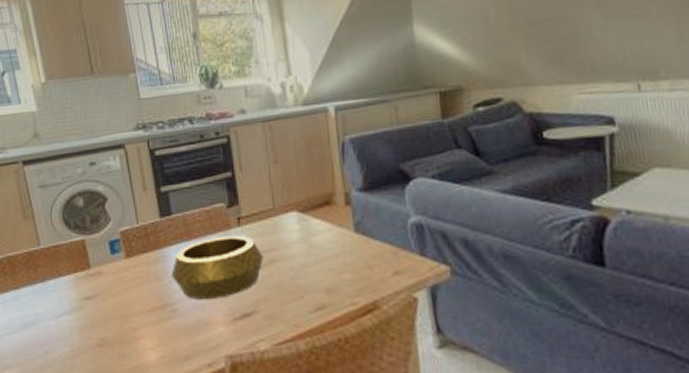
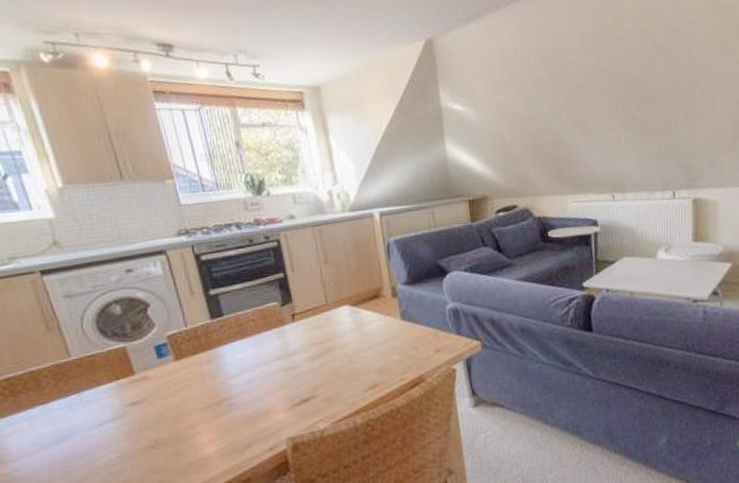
decorative bowl: present [171,235,264,299] -> none [226,330,319,392]

